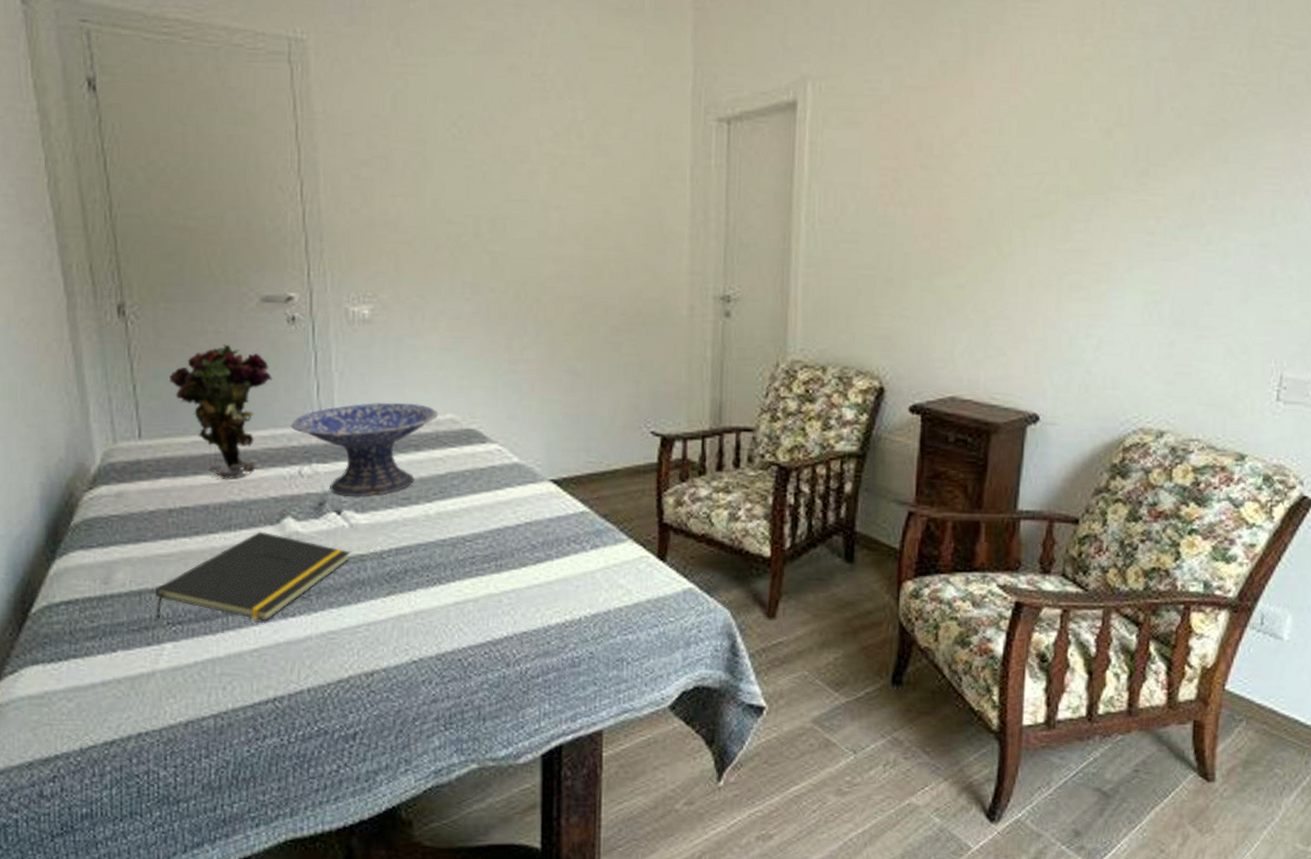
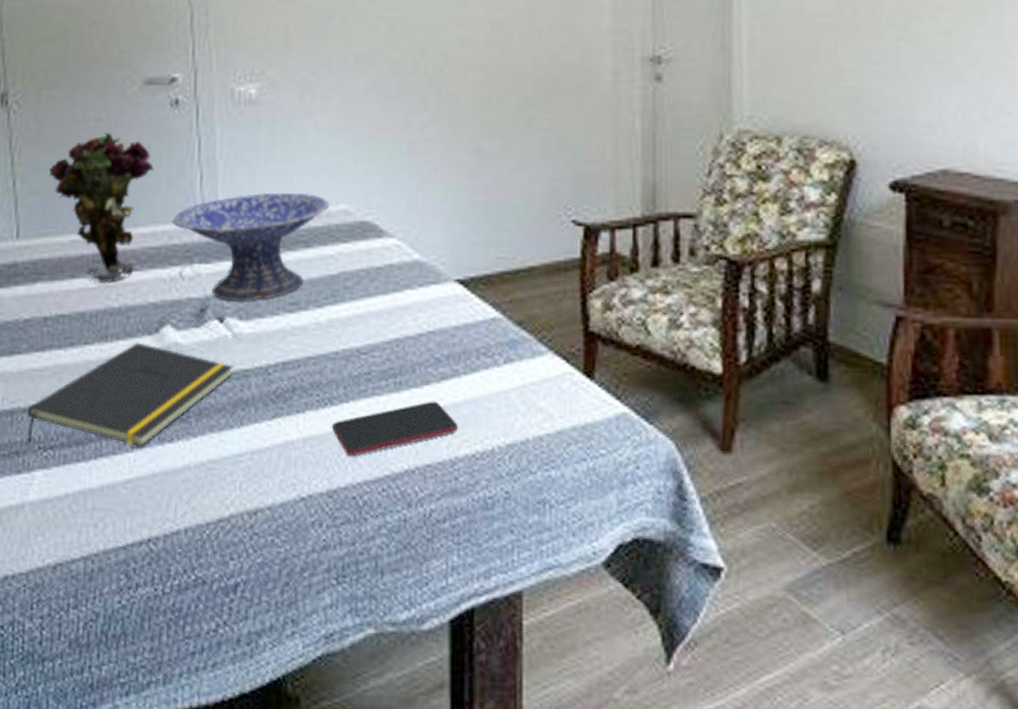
smartphone: none [440,580,550,626] -> present [331,401,458,457]

